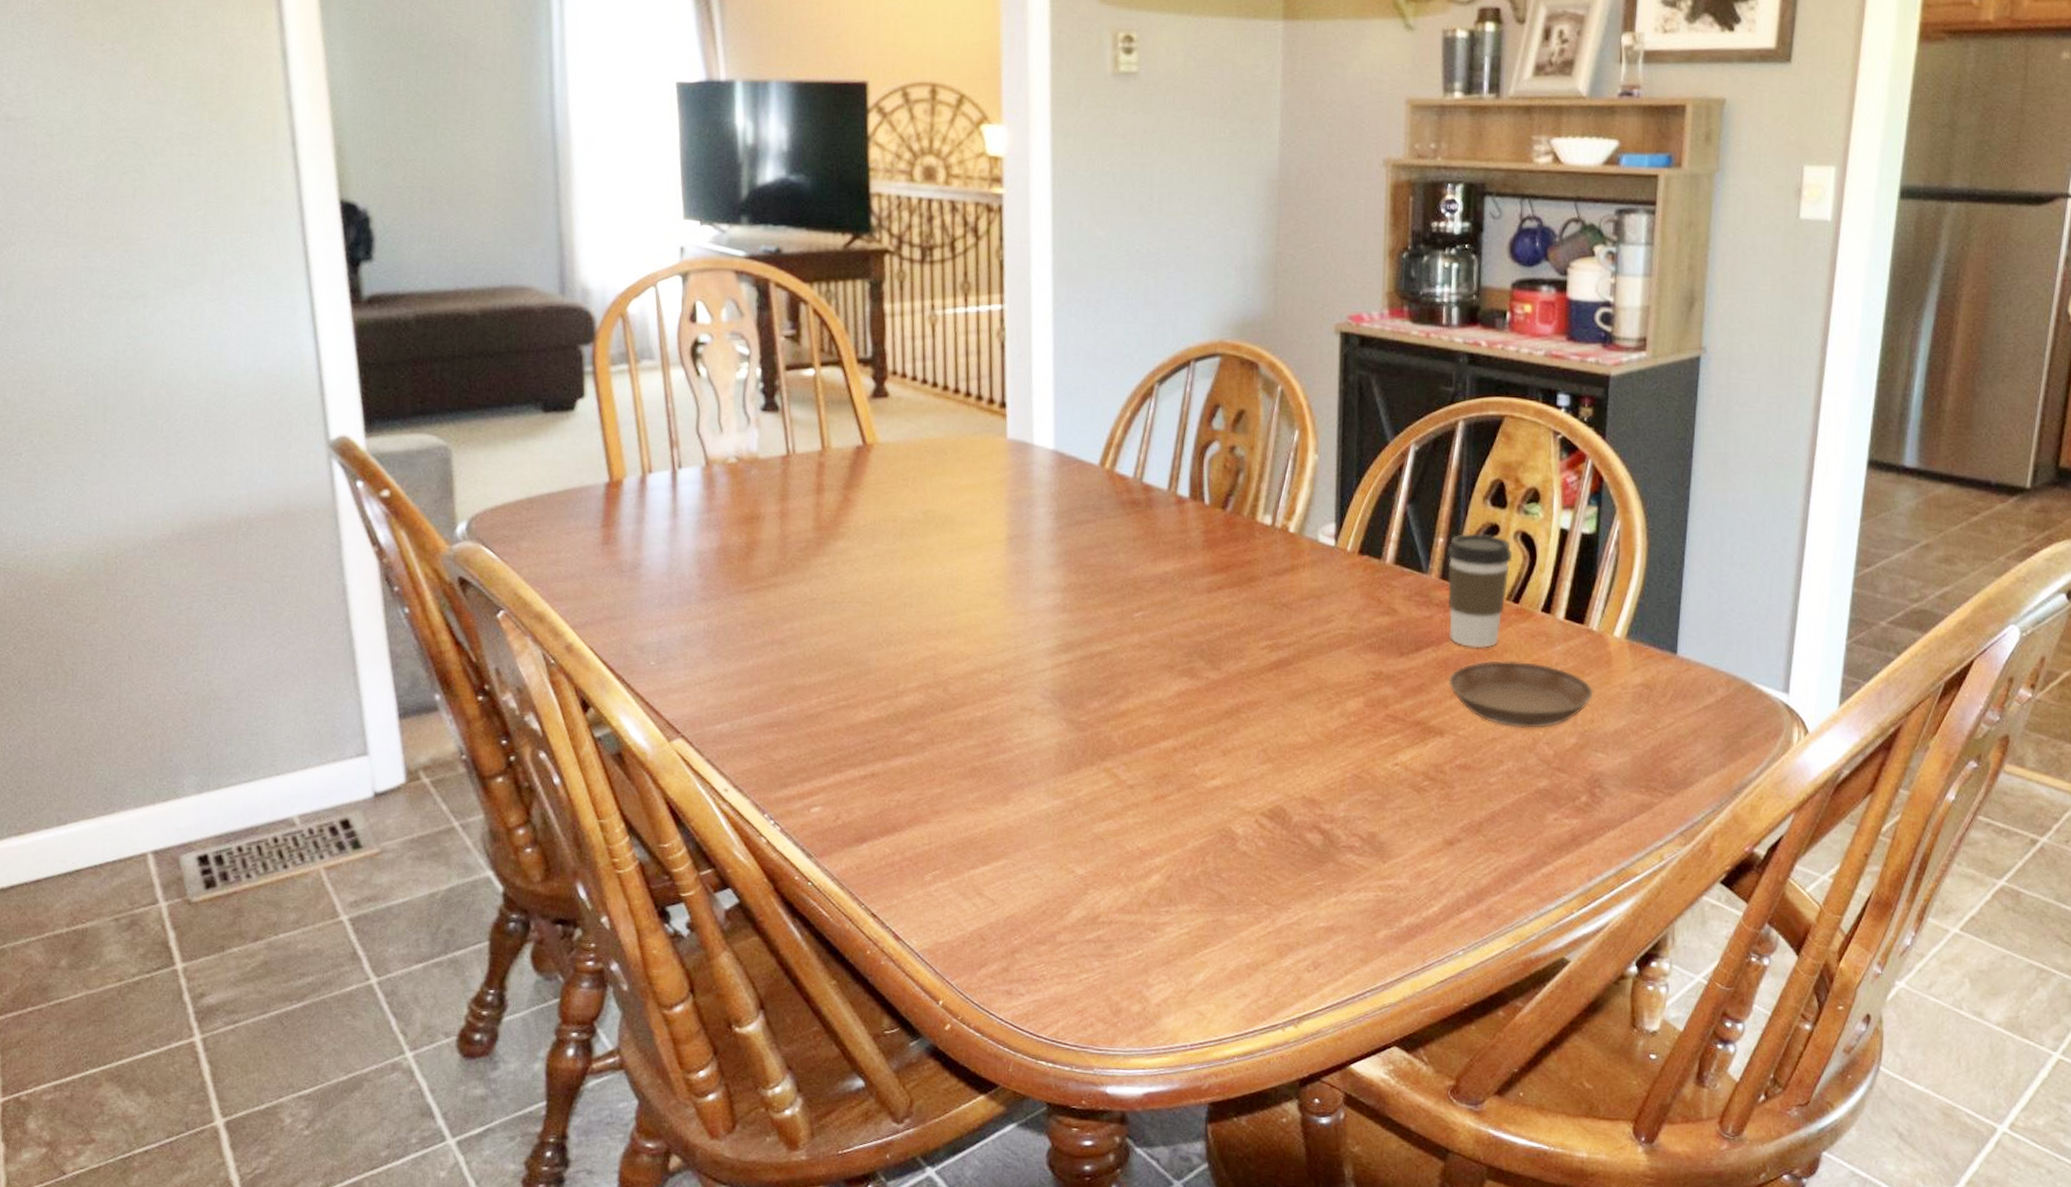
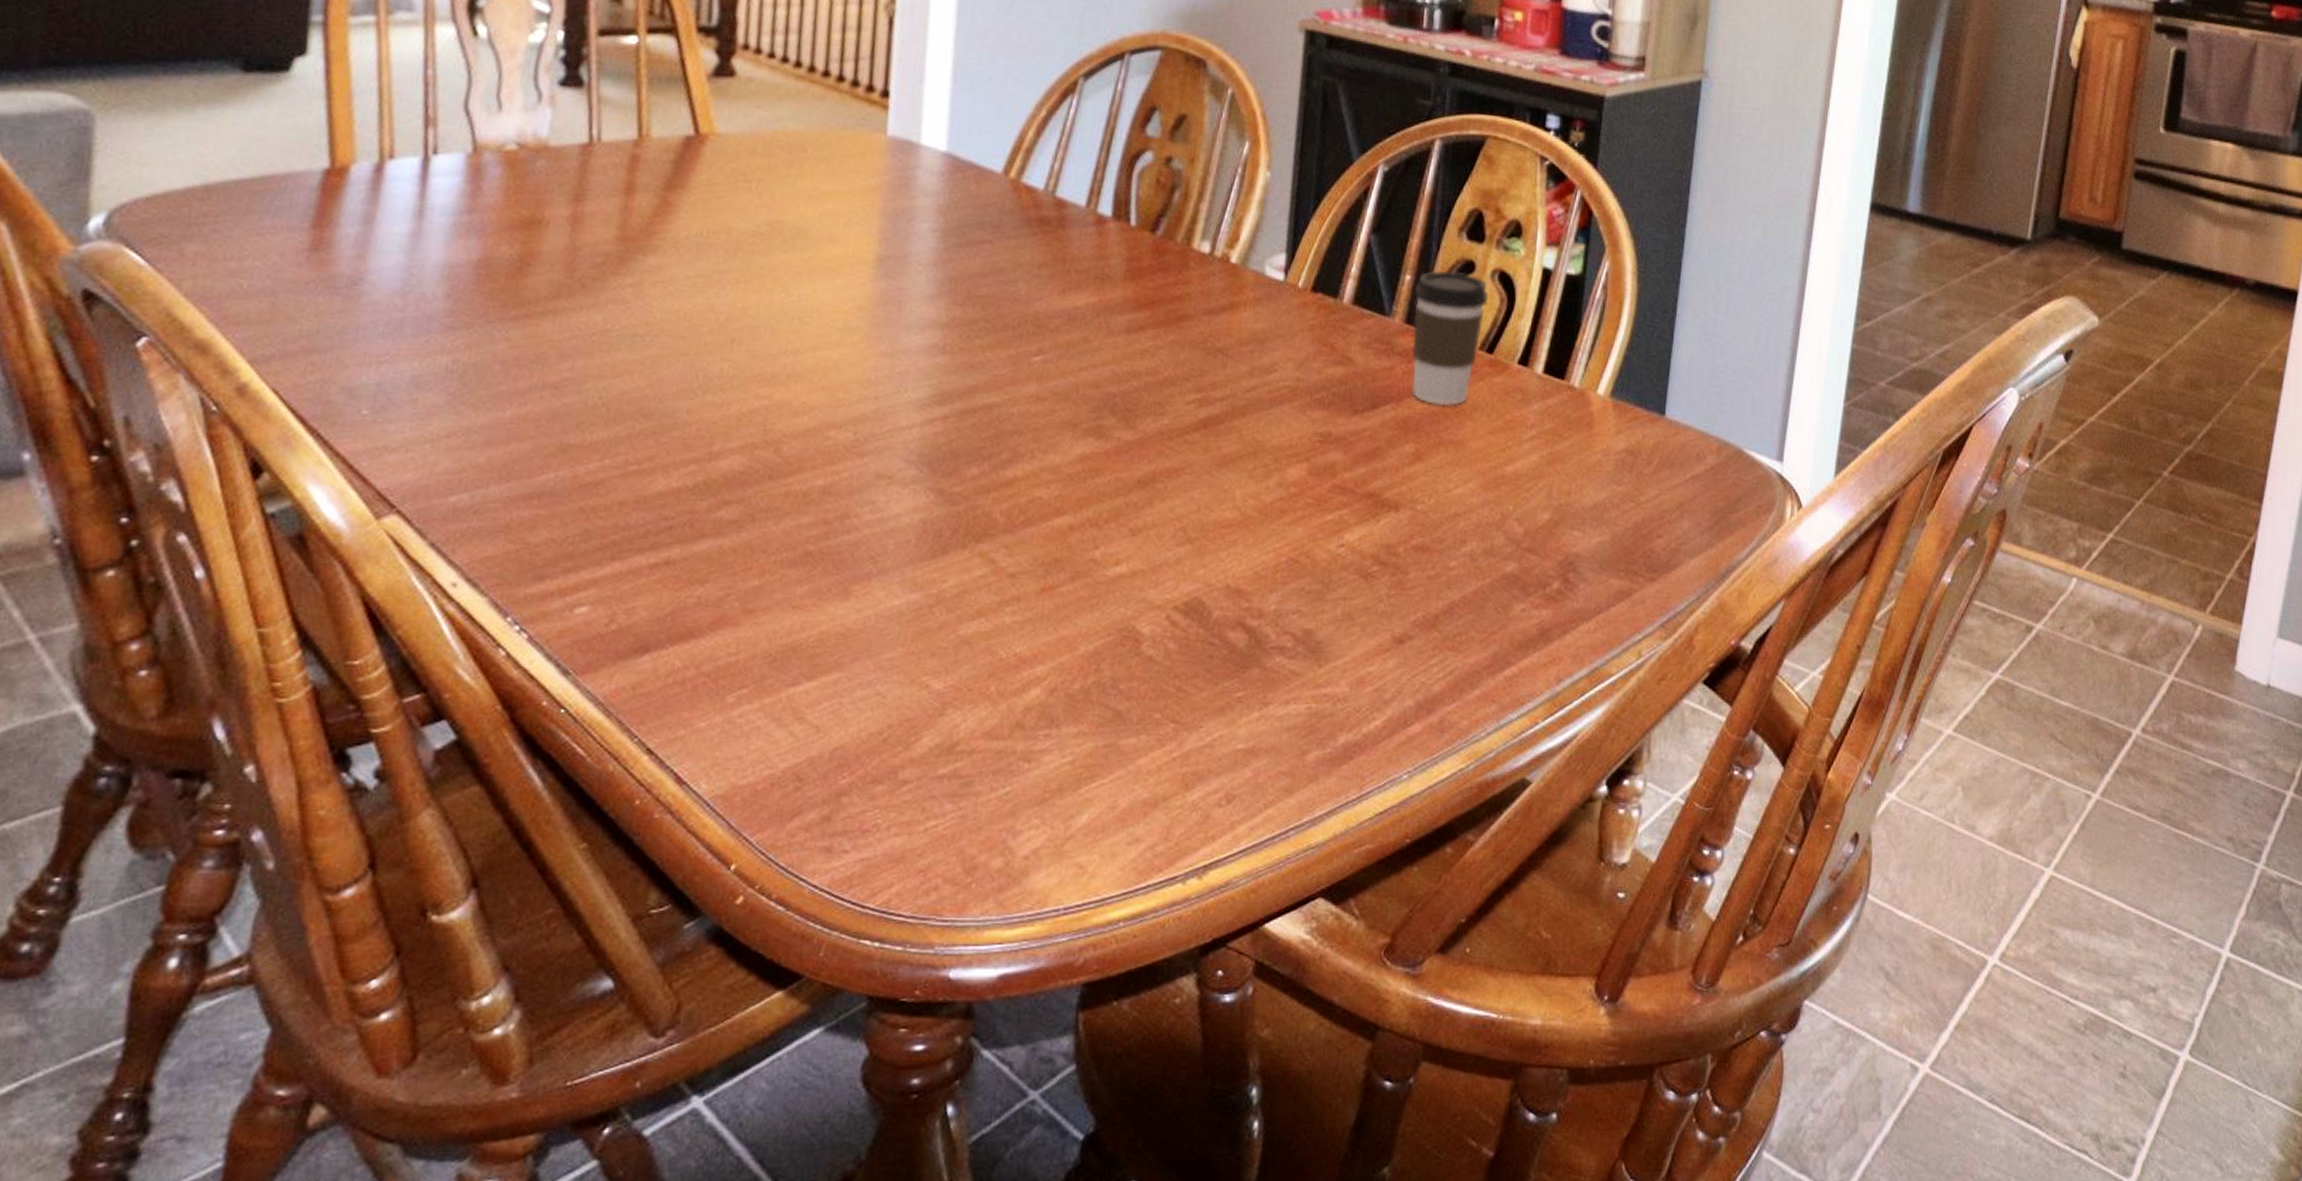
saucer: present [1448,660,1594,729] -> none [1407,420,1572,502]

